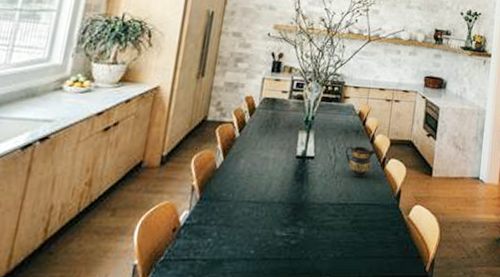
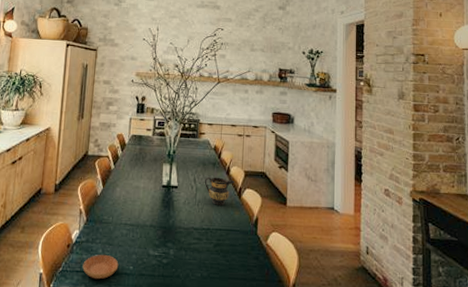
saucer: none [191,239,237,268] -> present [82,255,119,280]

